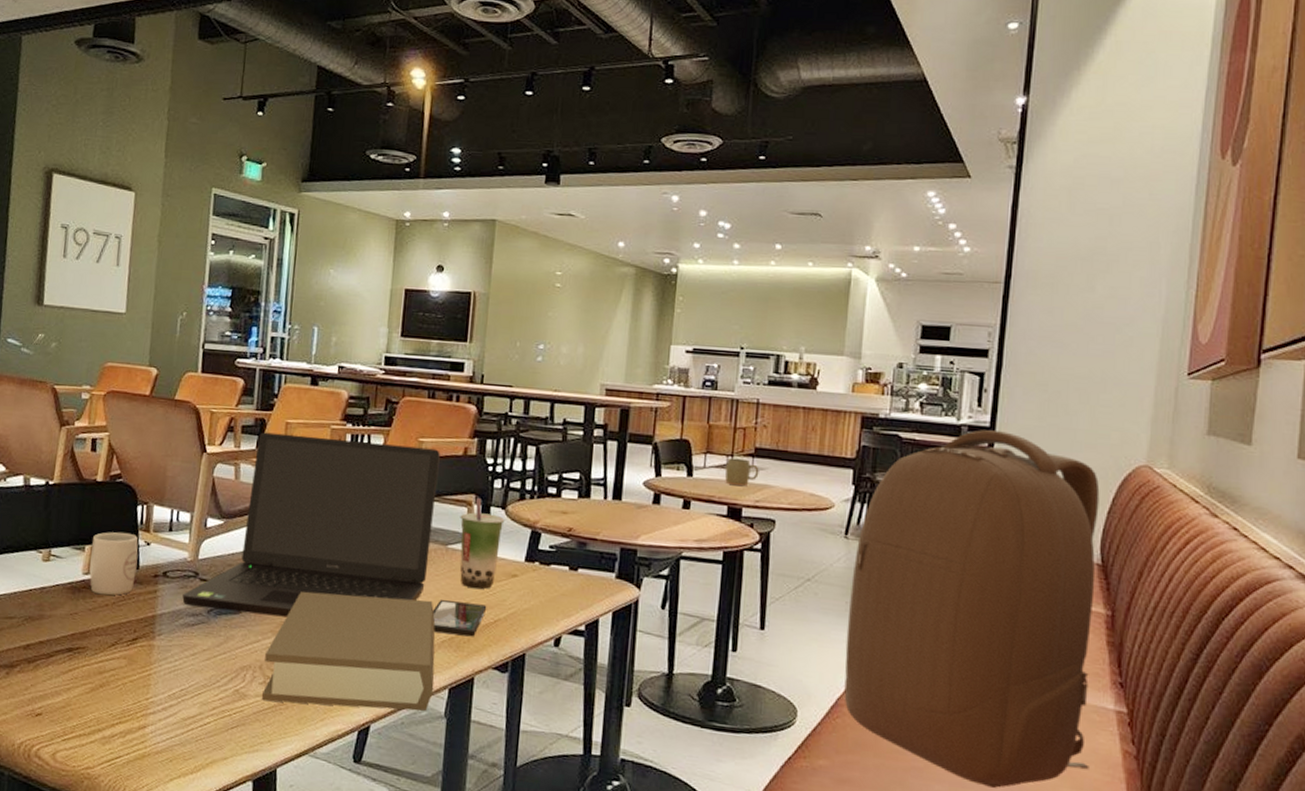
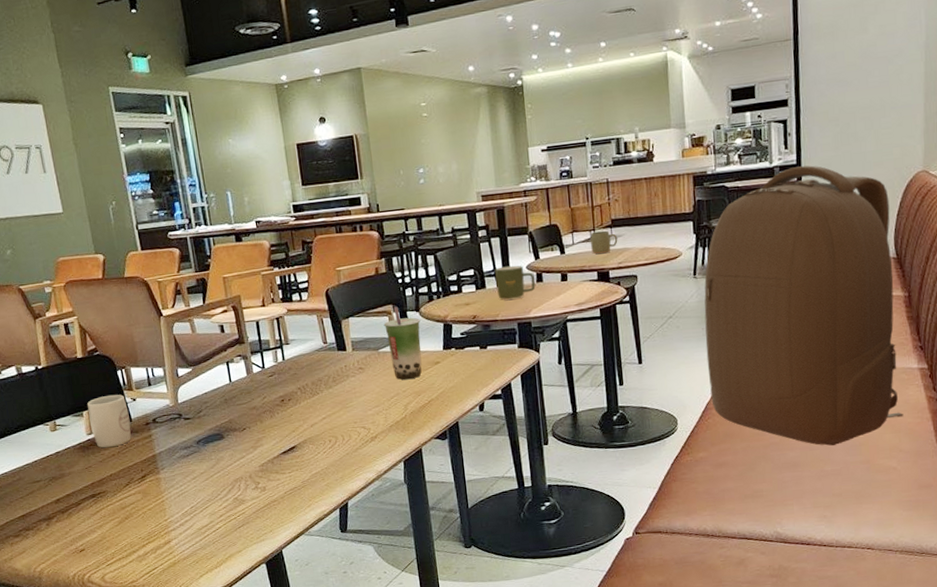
laptop: present [182,432,440,617] -> none [173,274,367,441]
book: present [262,592,436,712] -> none [251,396,392,502]
smartphone: present [432,600,487,637] -> none [377,390,421,420]
mug: none [603,476,651,519] -> present [495,265,536,300]

